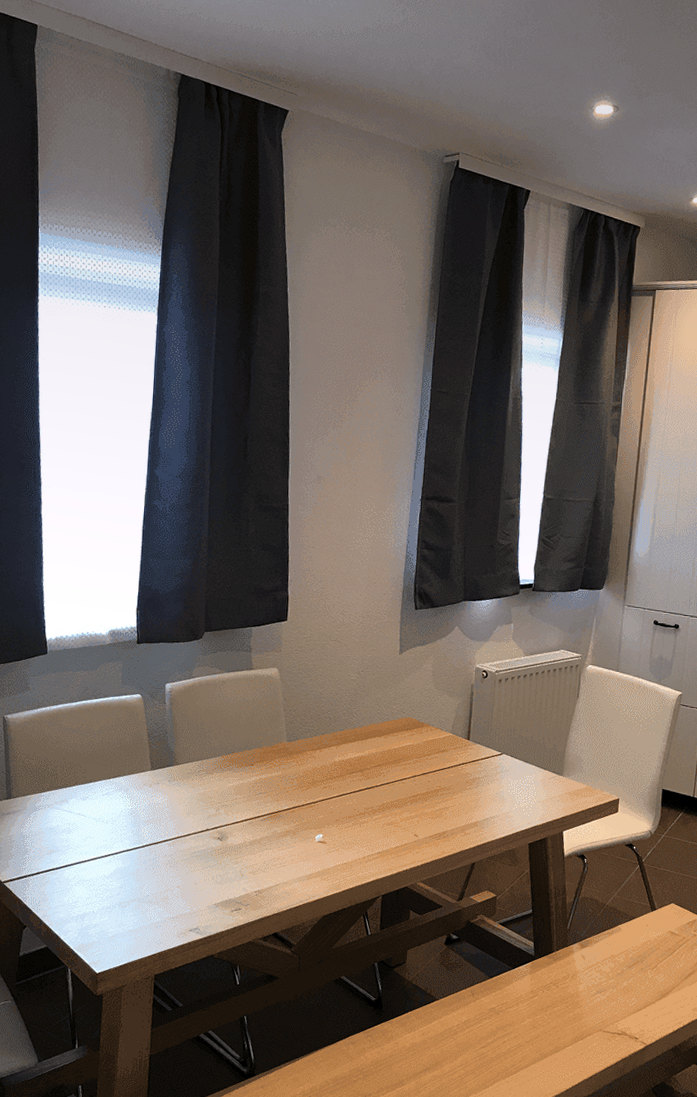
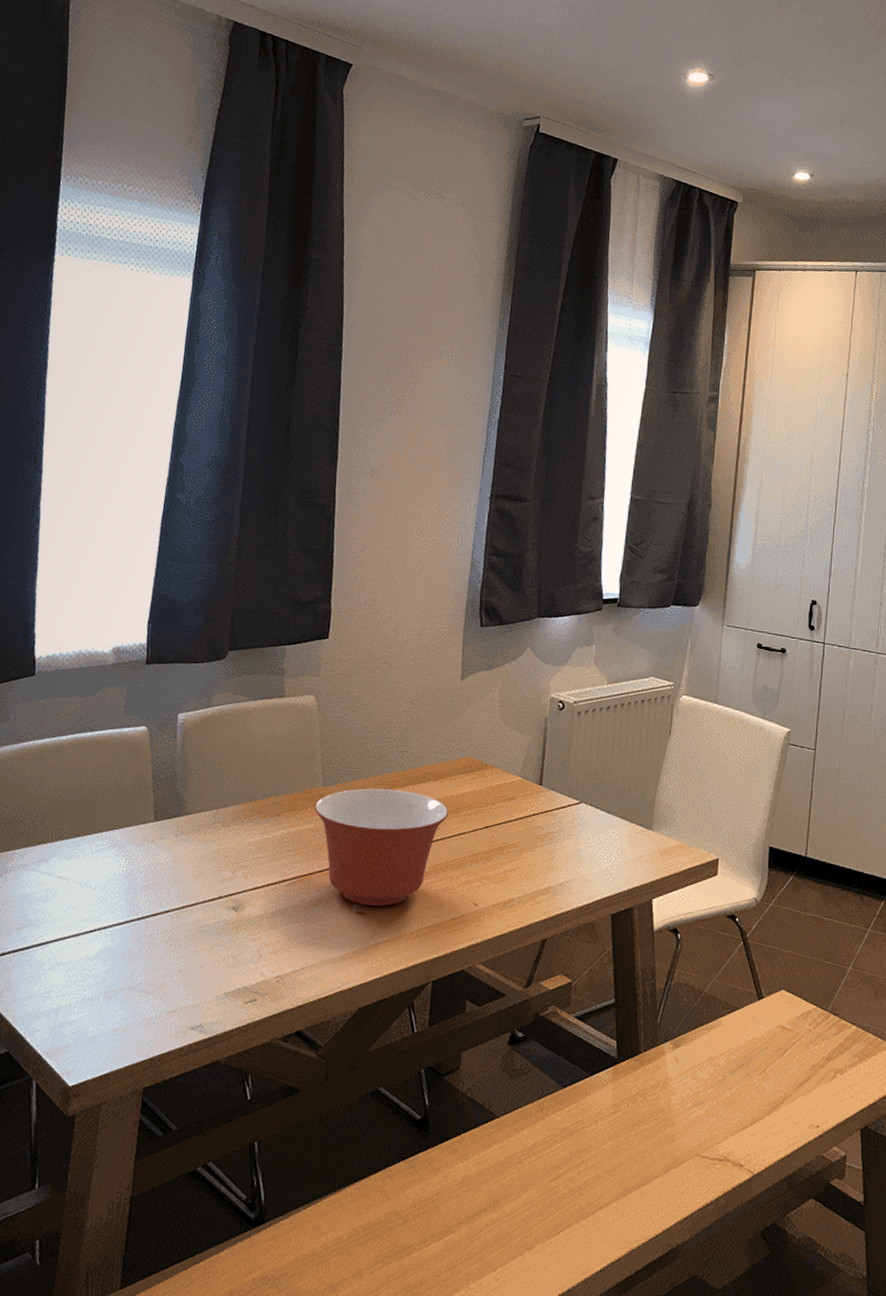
mixing bowl: none [281,743,392,837] -> present [314,788,448,906]

